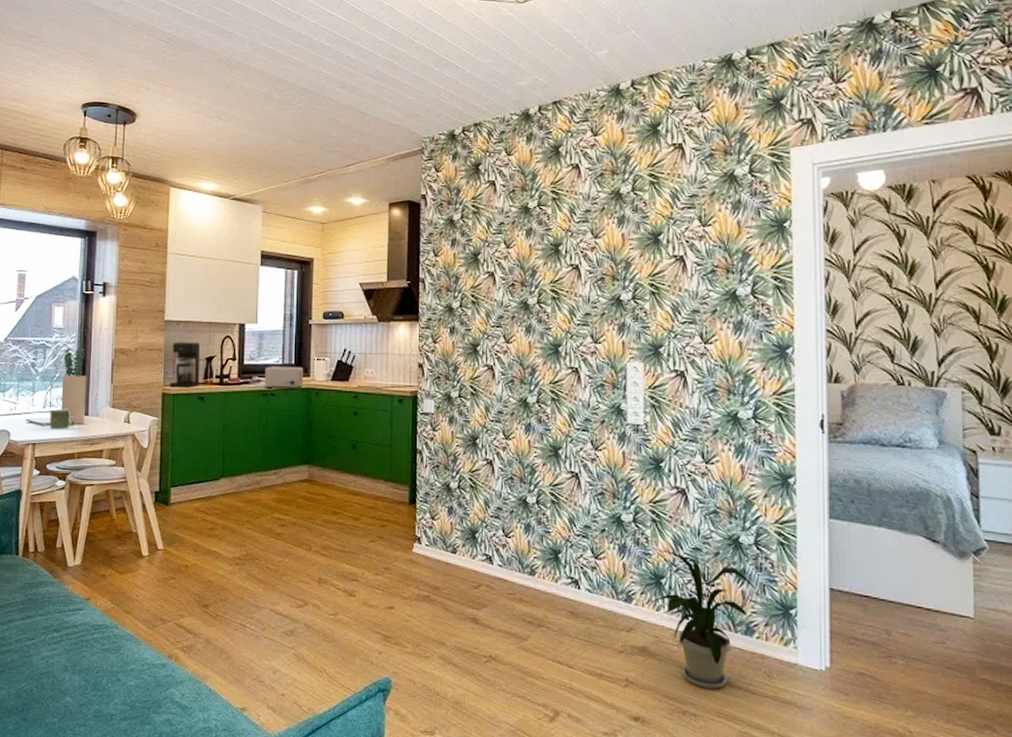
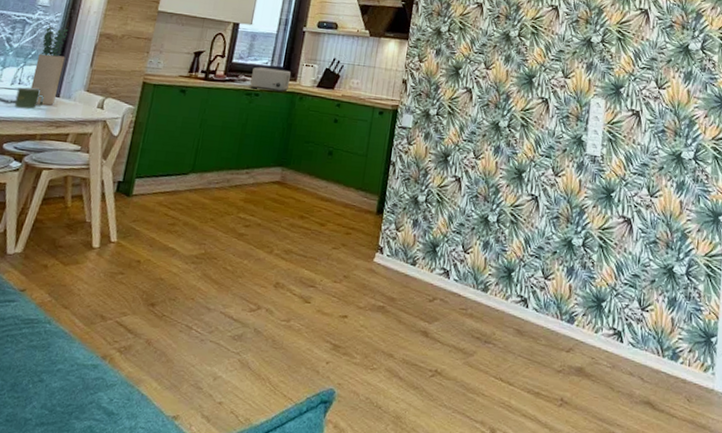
coffee maker: present [169,342,201,389] -> none [151,33,190,81]
house plant: present [646,549,758,689] -> none [587,274,685,411]

